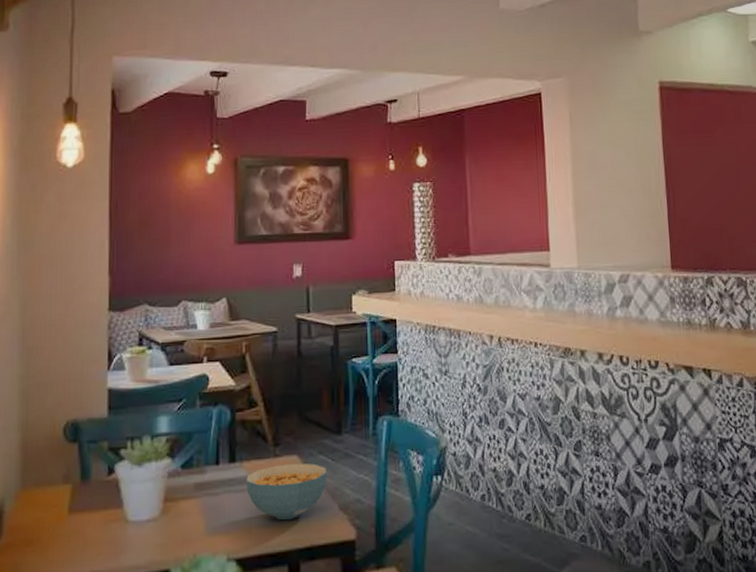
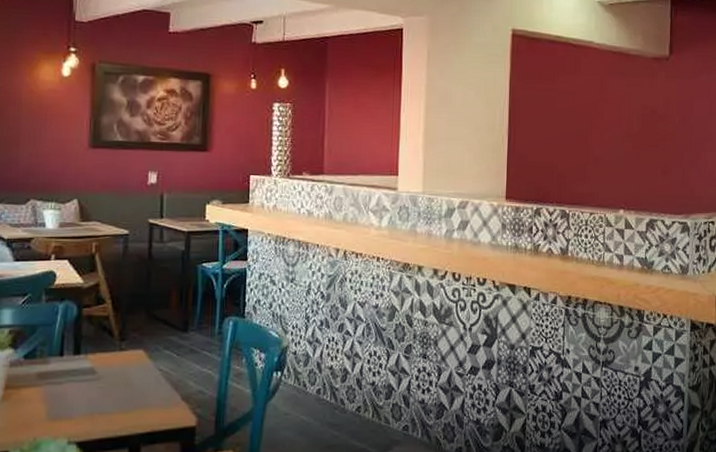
cereal bowl: present [246,463,328,521] -> none [90,356,172,408]

